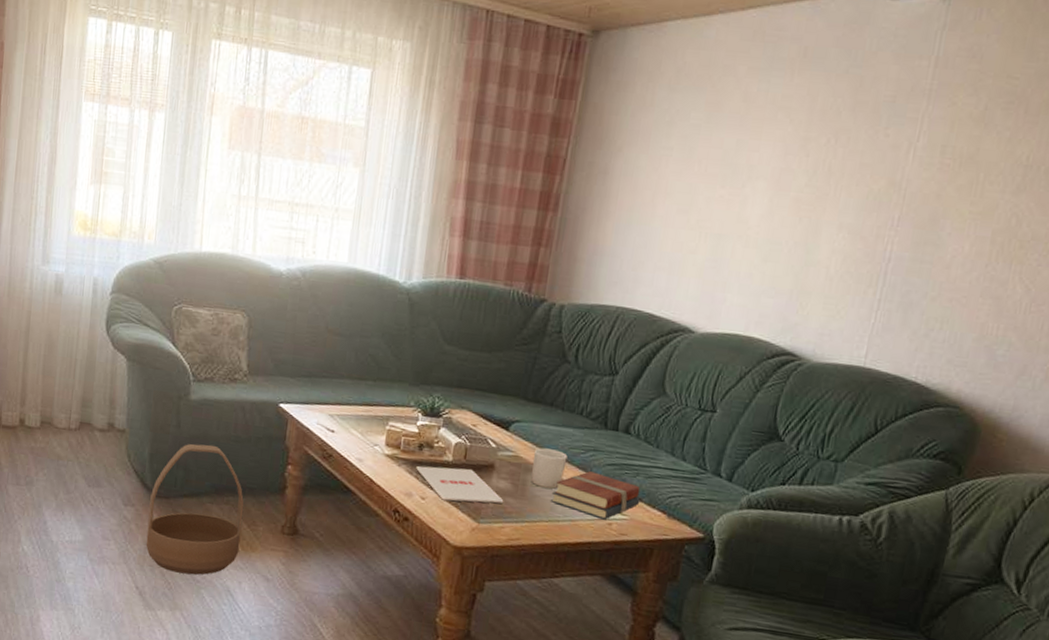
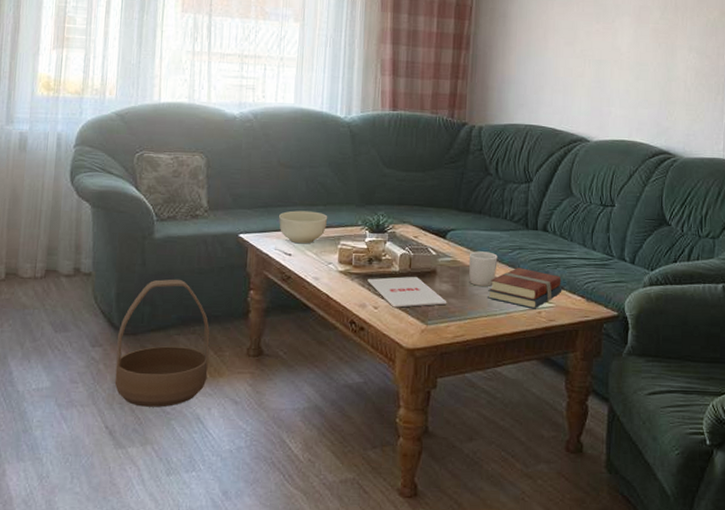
bowl: none [323,383,377,422] -> present [279,210,328,244]

